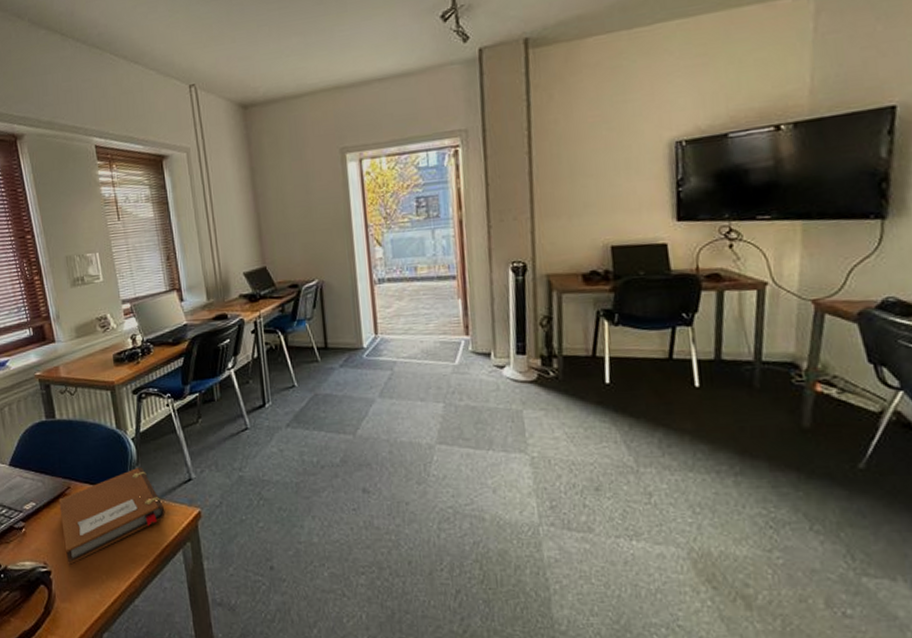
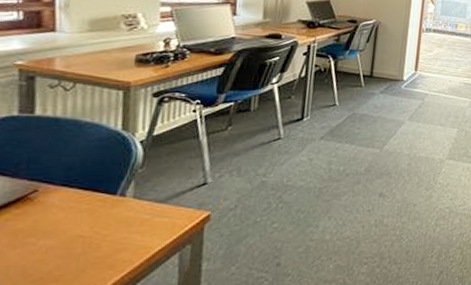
notebook: present [58,466,166,565] -> none [11,170,167,277]

